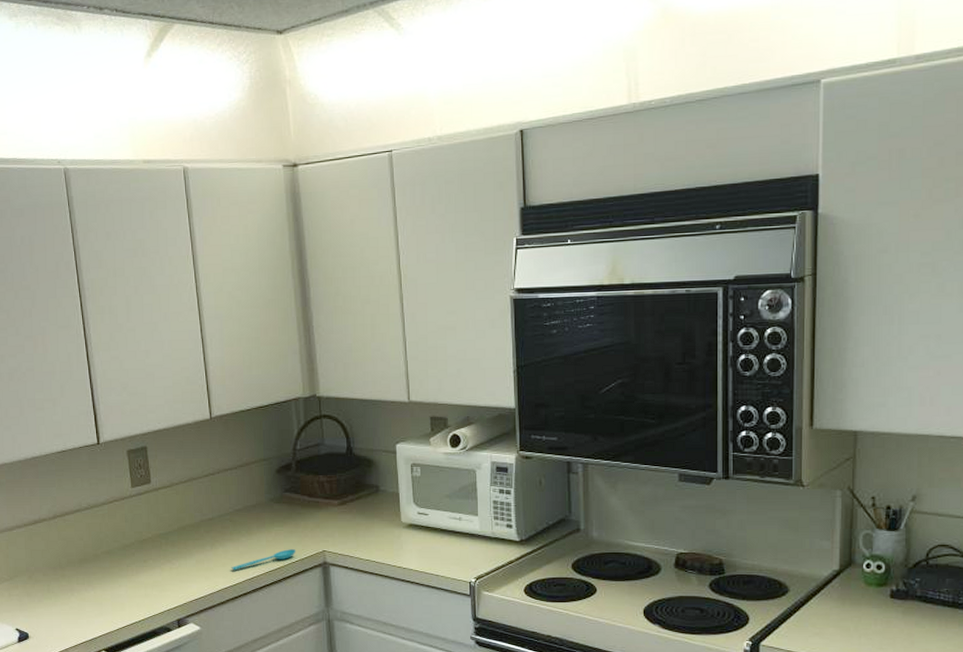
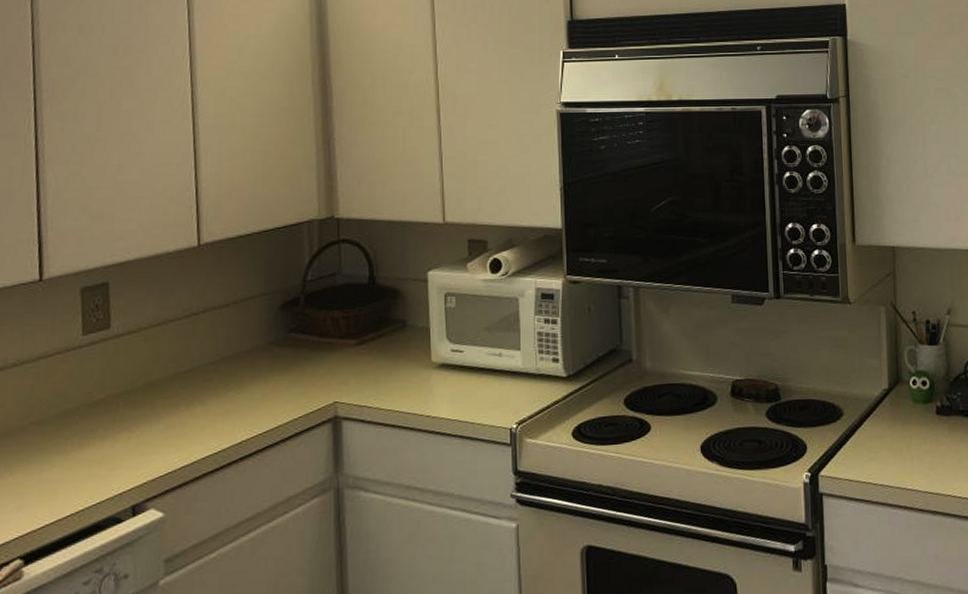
spoon: present [231,549,296,571] -> none [212,402,300,435]

